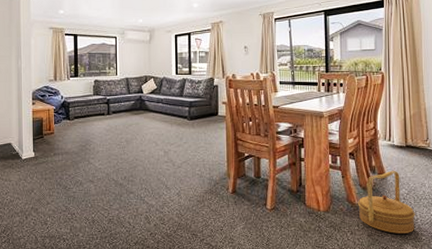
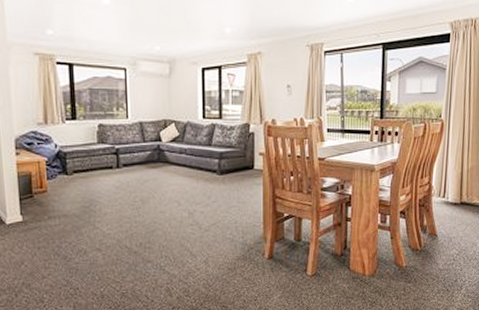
basket: present [358,170,415,234] -> none [406,229,464,297]

